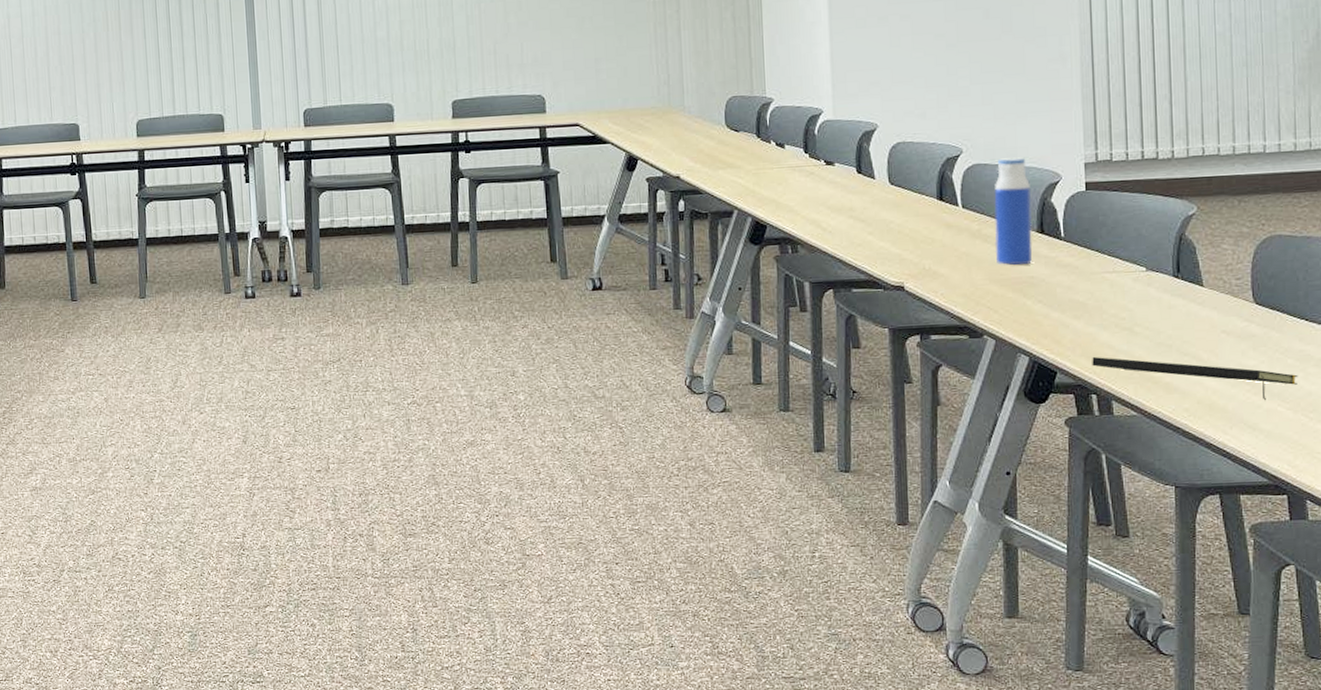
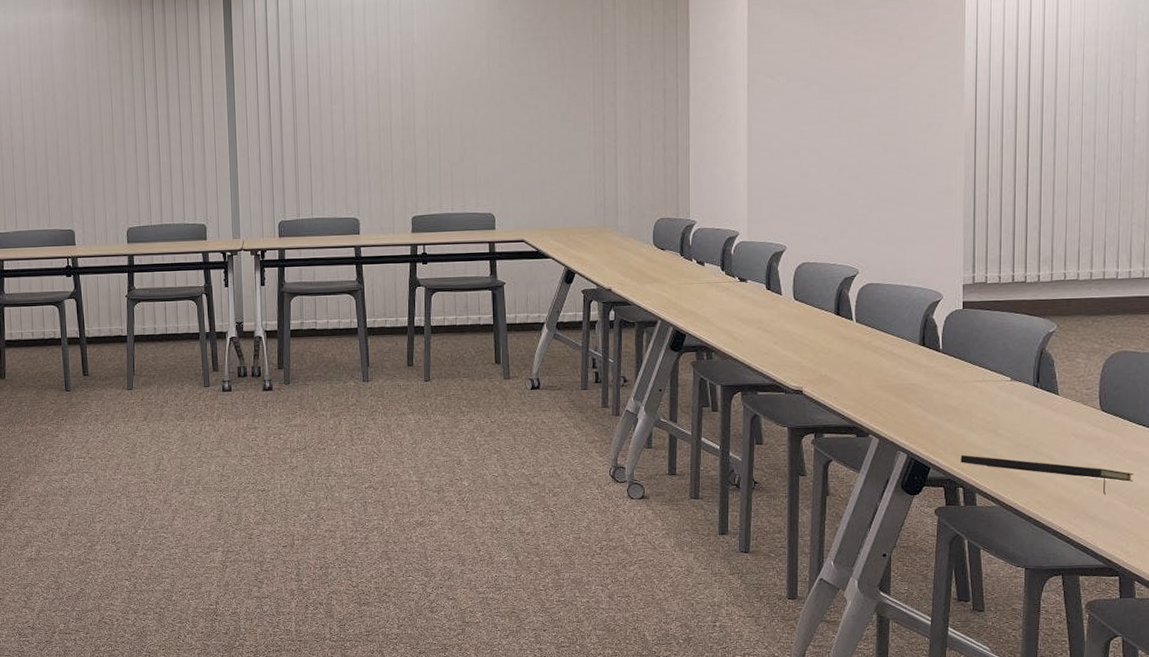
water bottle: present [994,157,1033,265] -> none [882,278,916,374]

